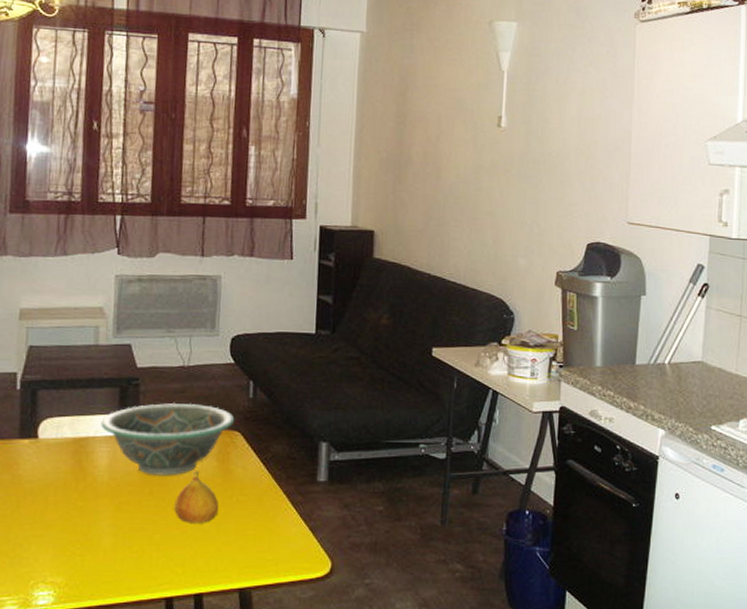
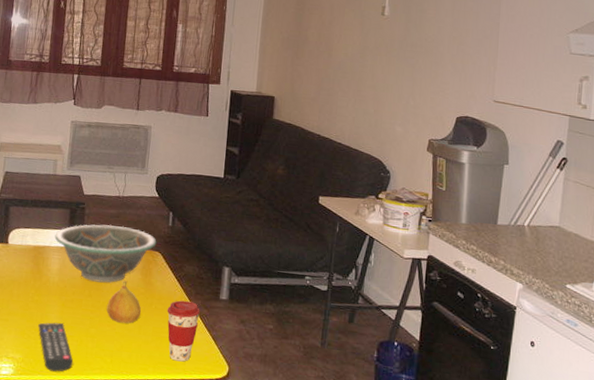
remote control: none [84,532,134,593] -> present [38,322,74,372]
coffee cup: none [251,488,293,562] -> present [167,300,200,362]

